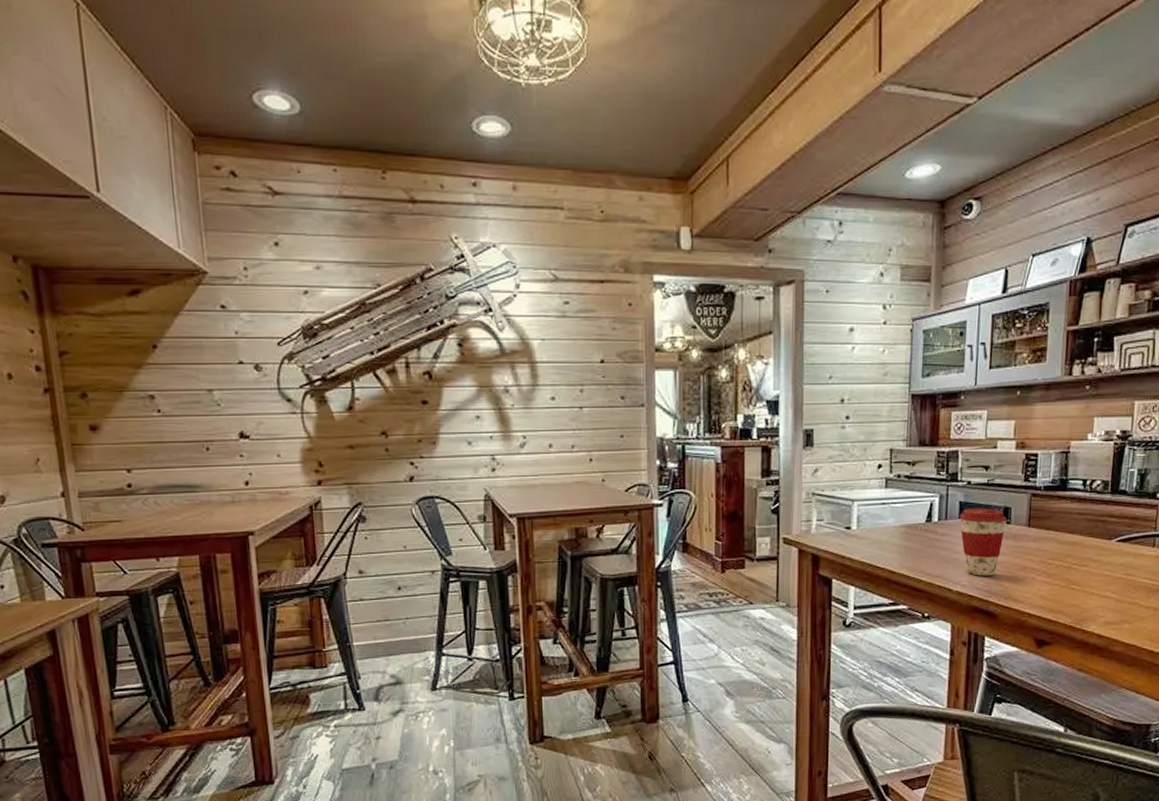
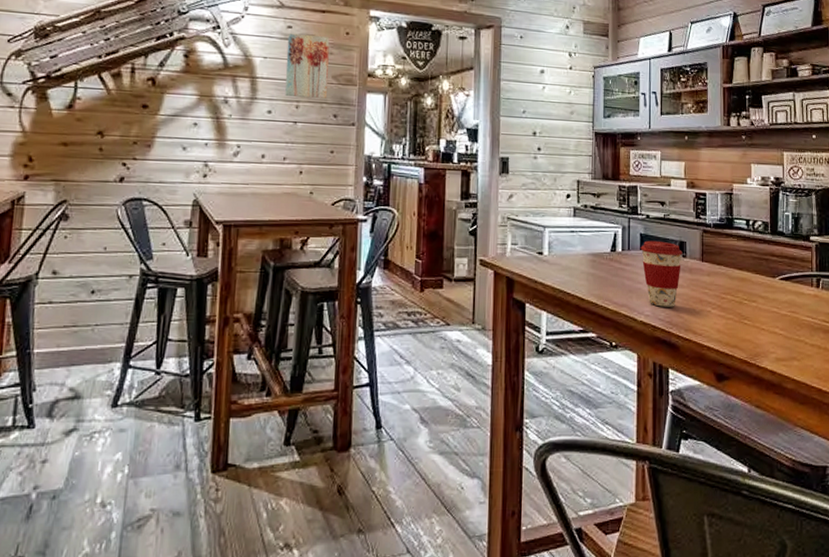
wall art: none [565,309,613,381] -> present [285,33,330,100]

